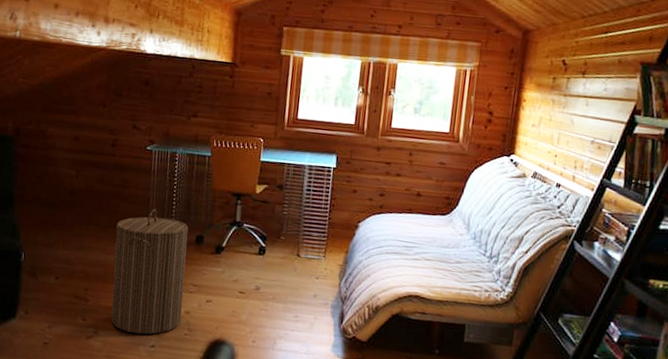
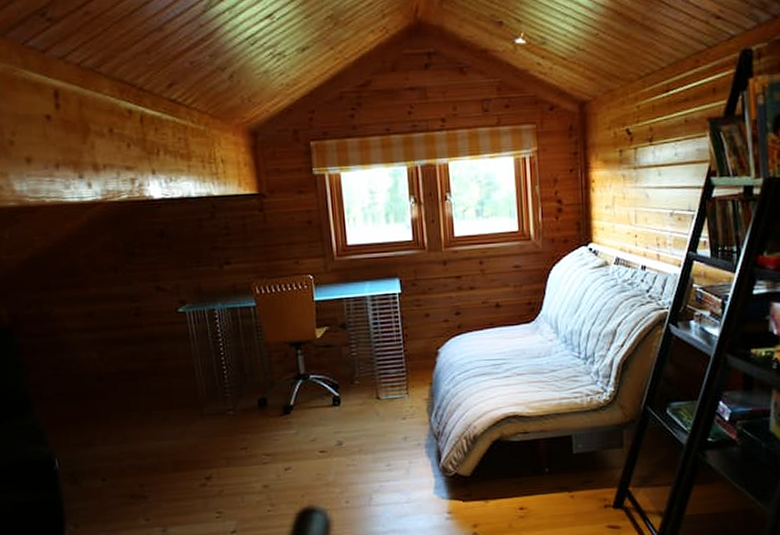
laundry hamper: present [111,208,189,335] -> none [162,378,261,523]

